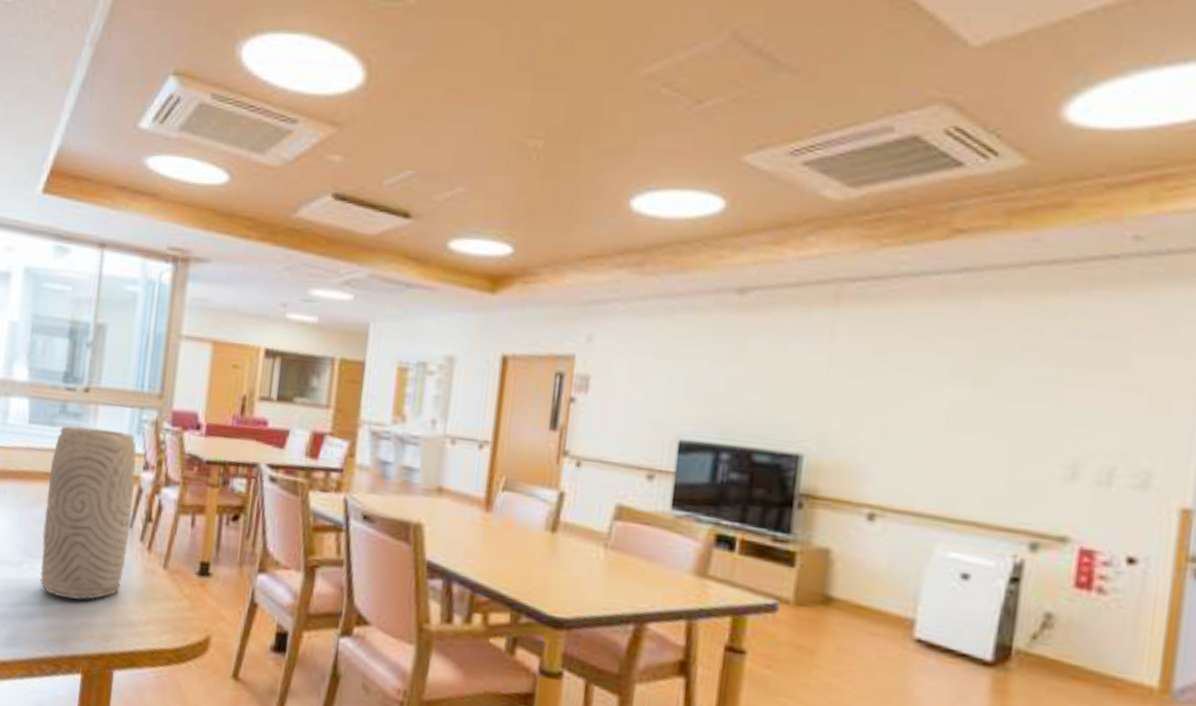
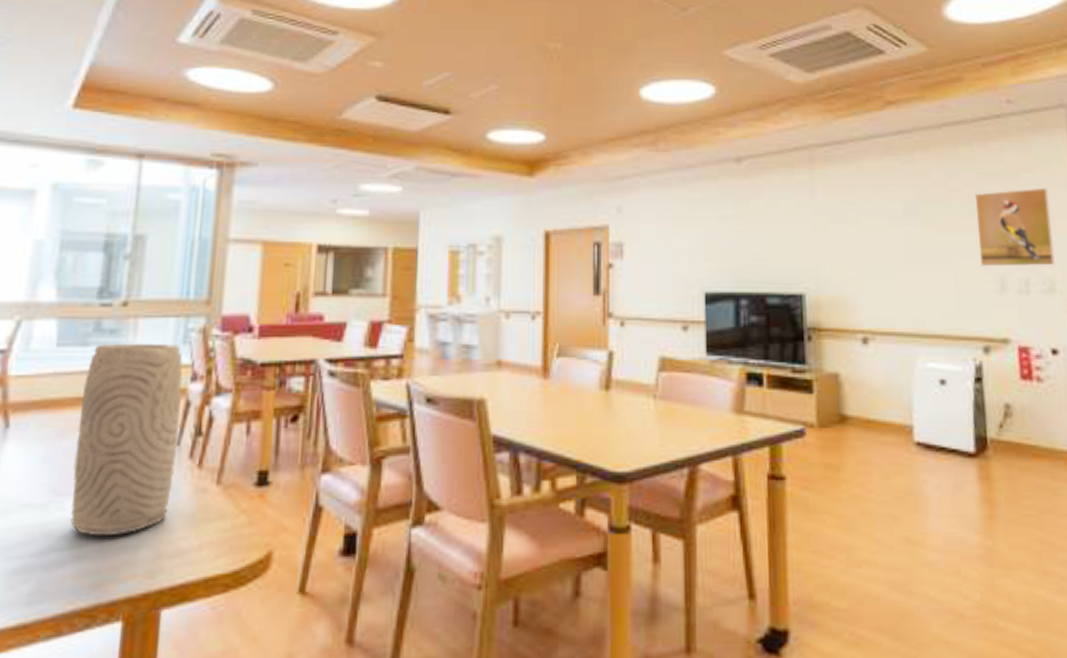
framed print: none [1047,353,1170,456] -> present [974,188,1056,267]

